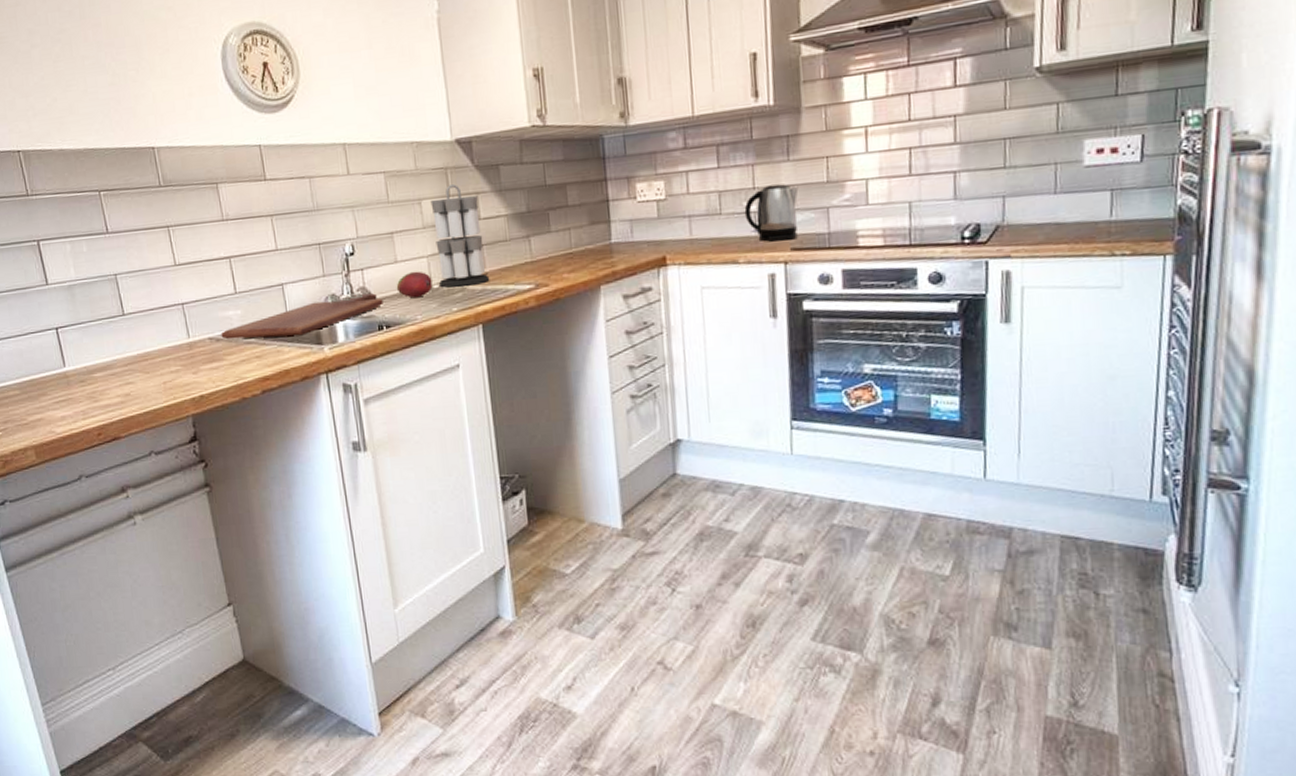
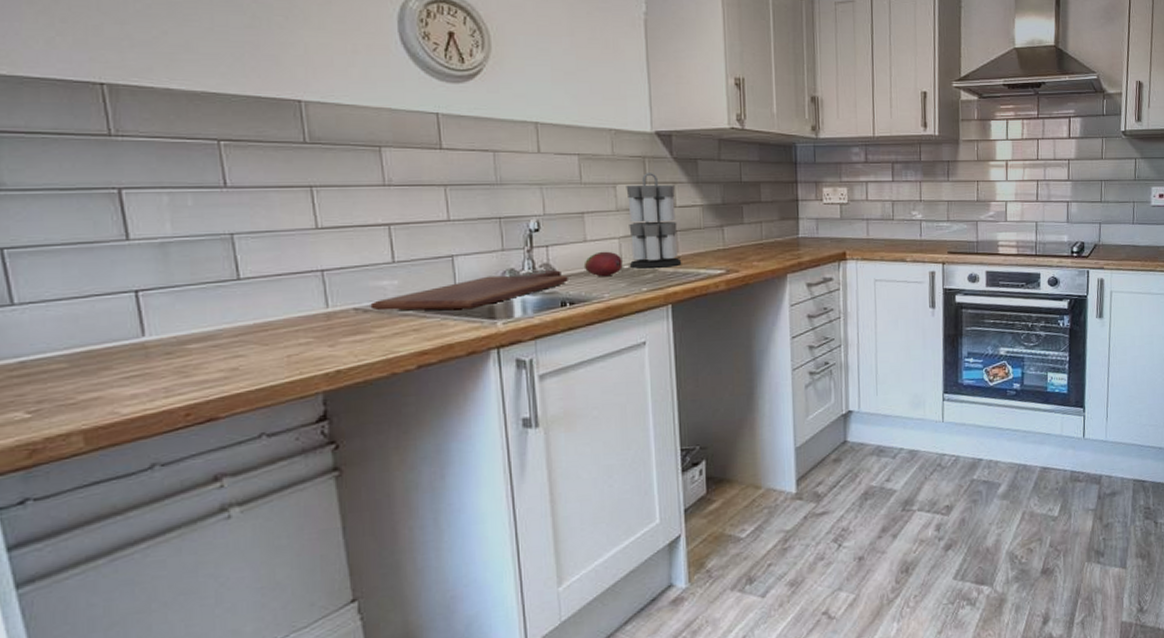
kettle: present [744,183,798,242] -> none [912,198,954,245]

